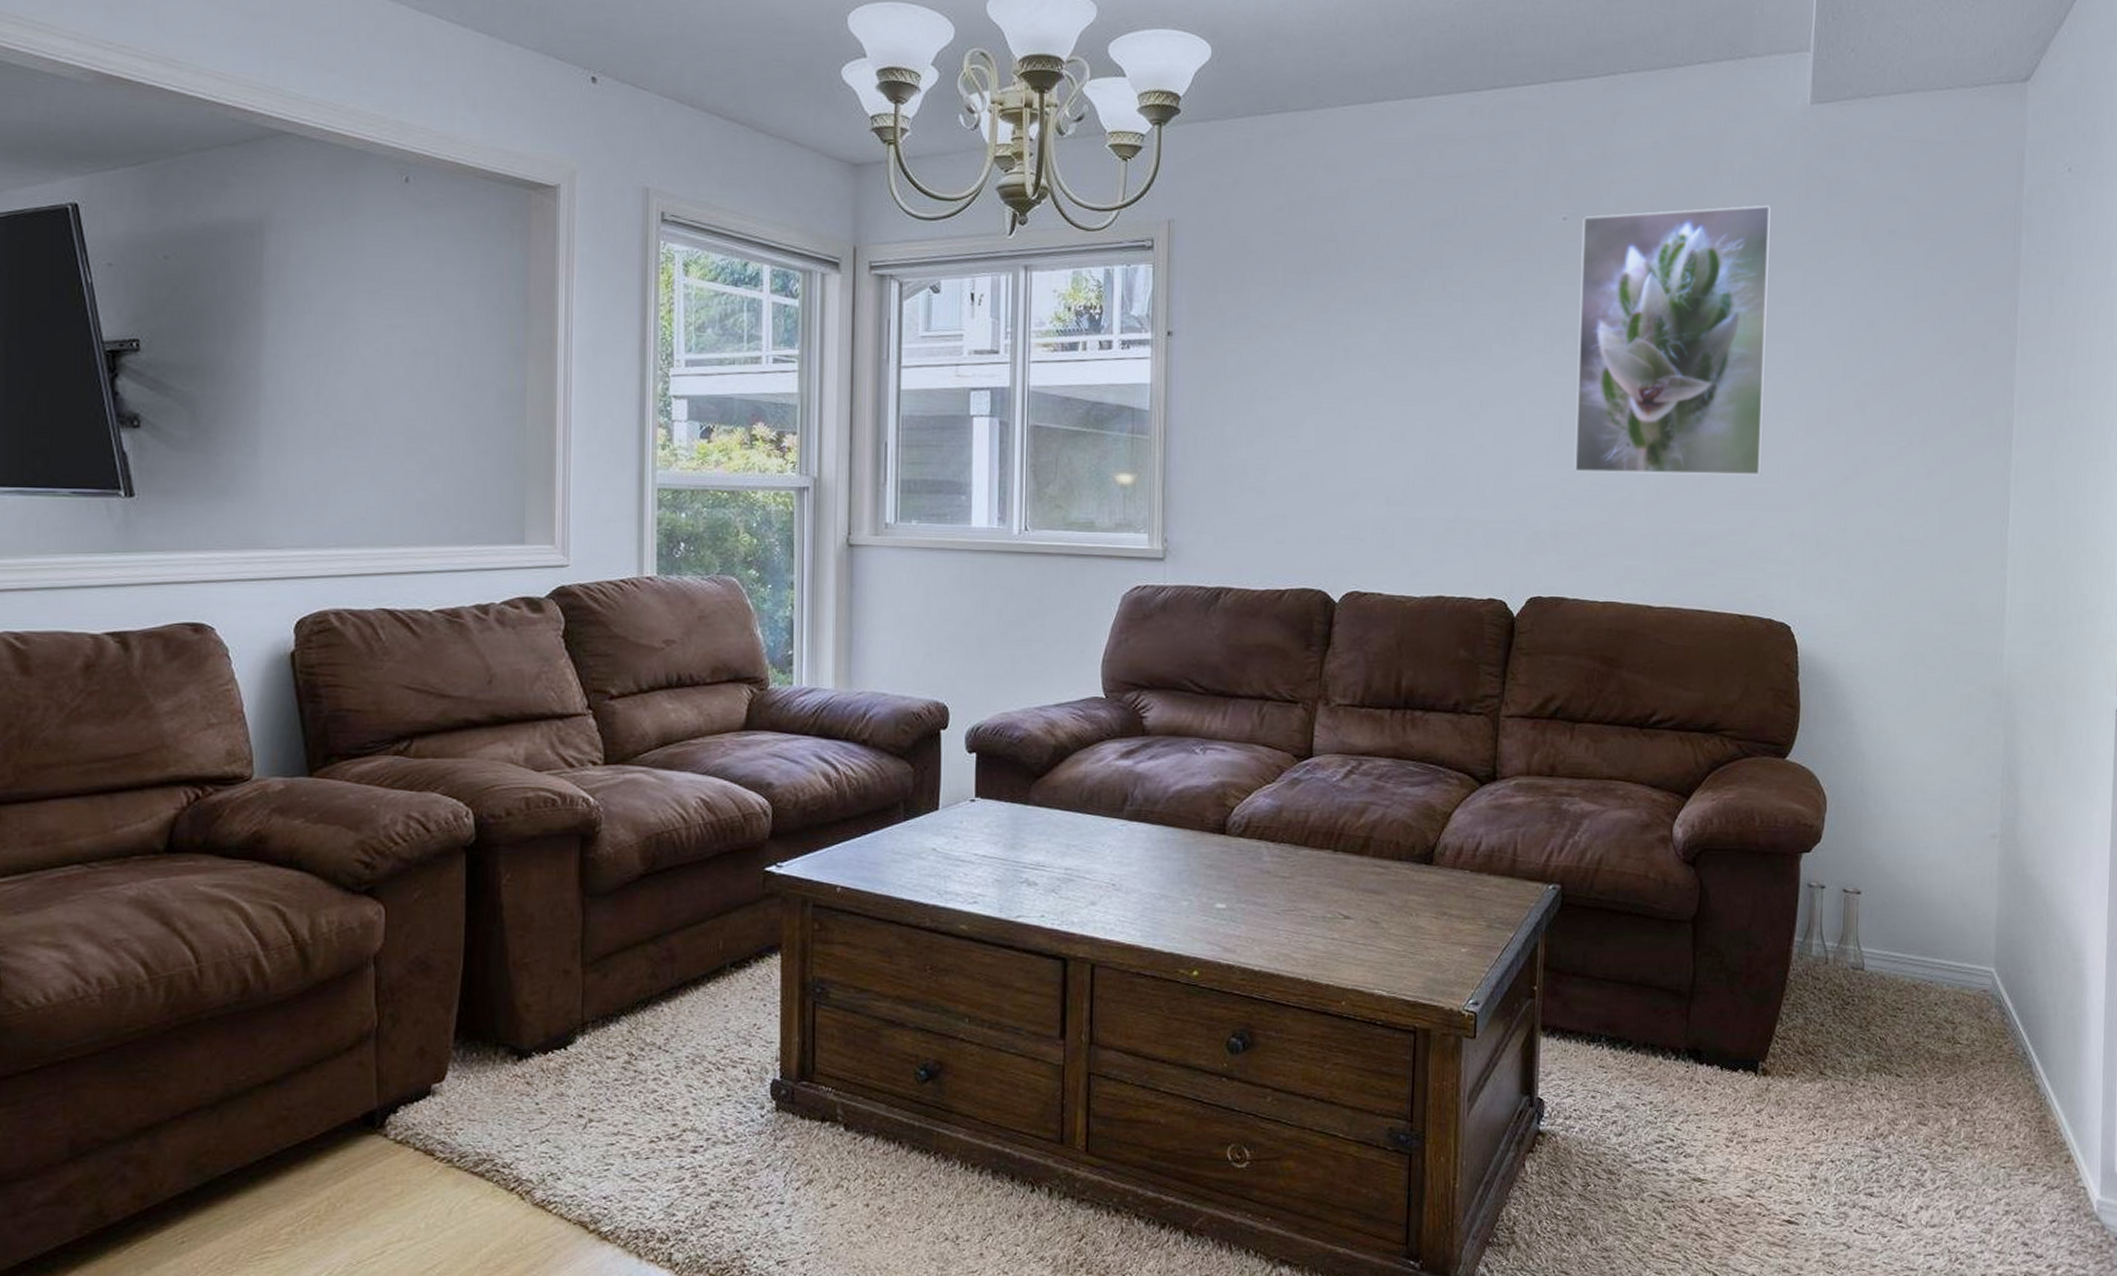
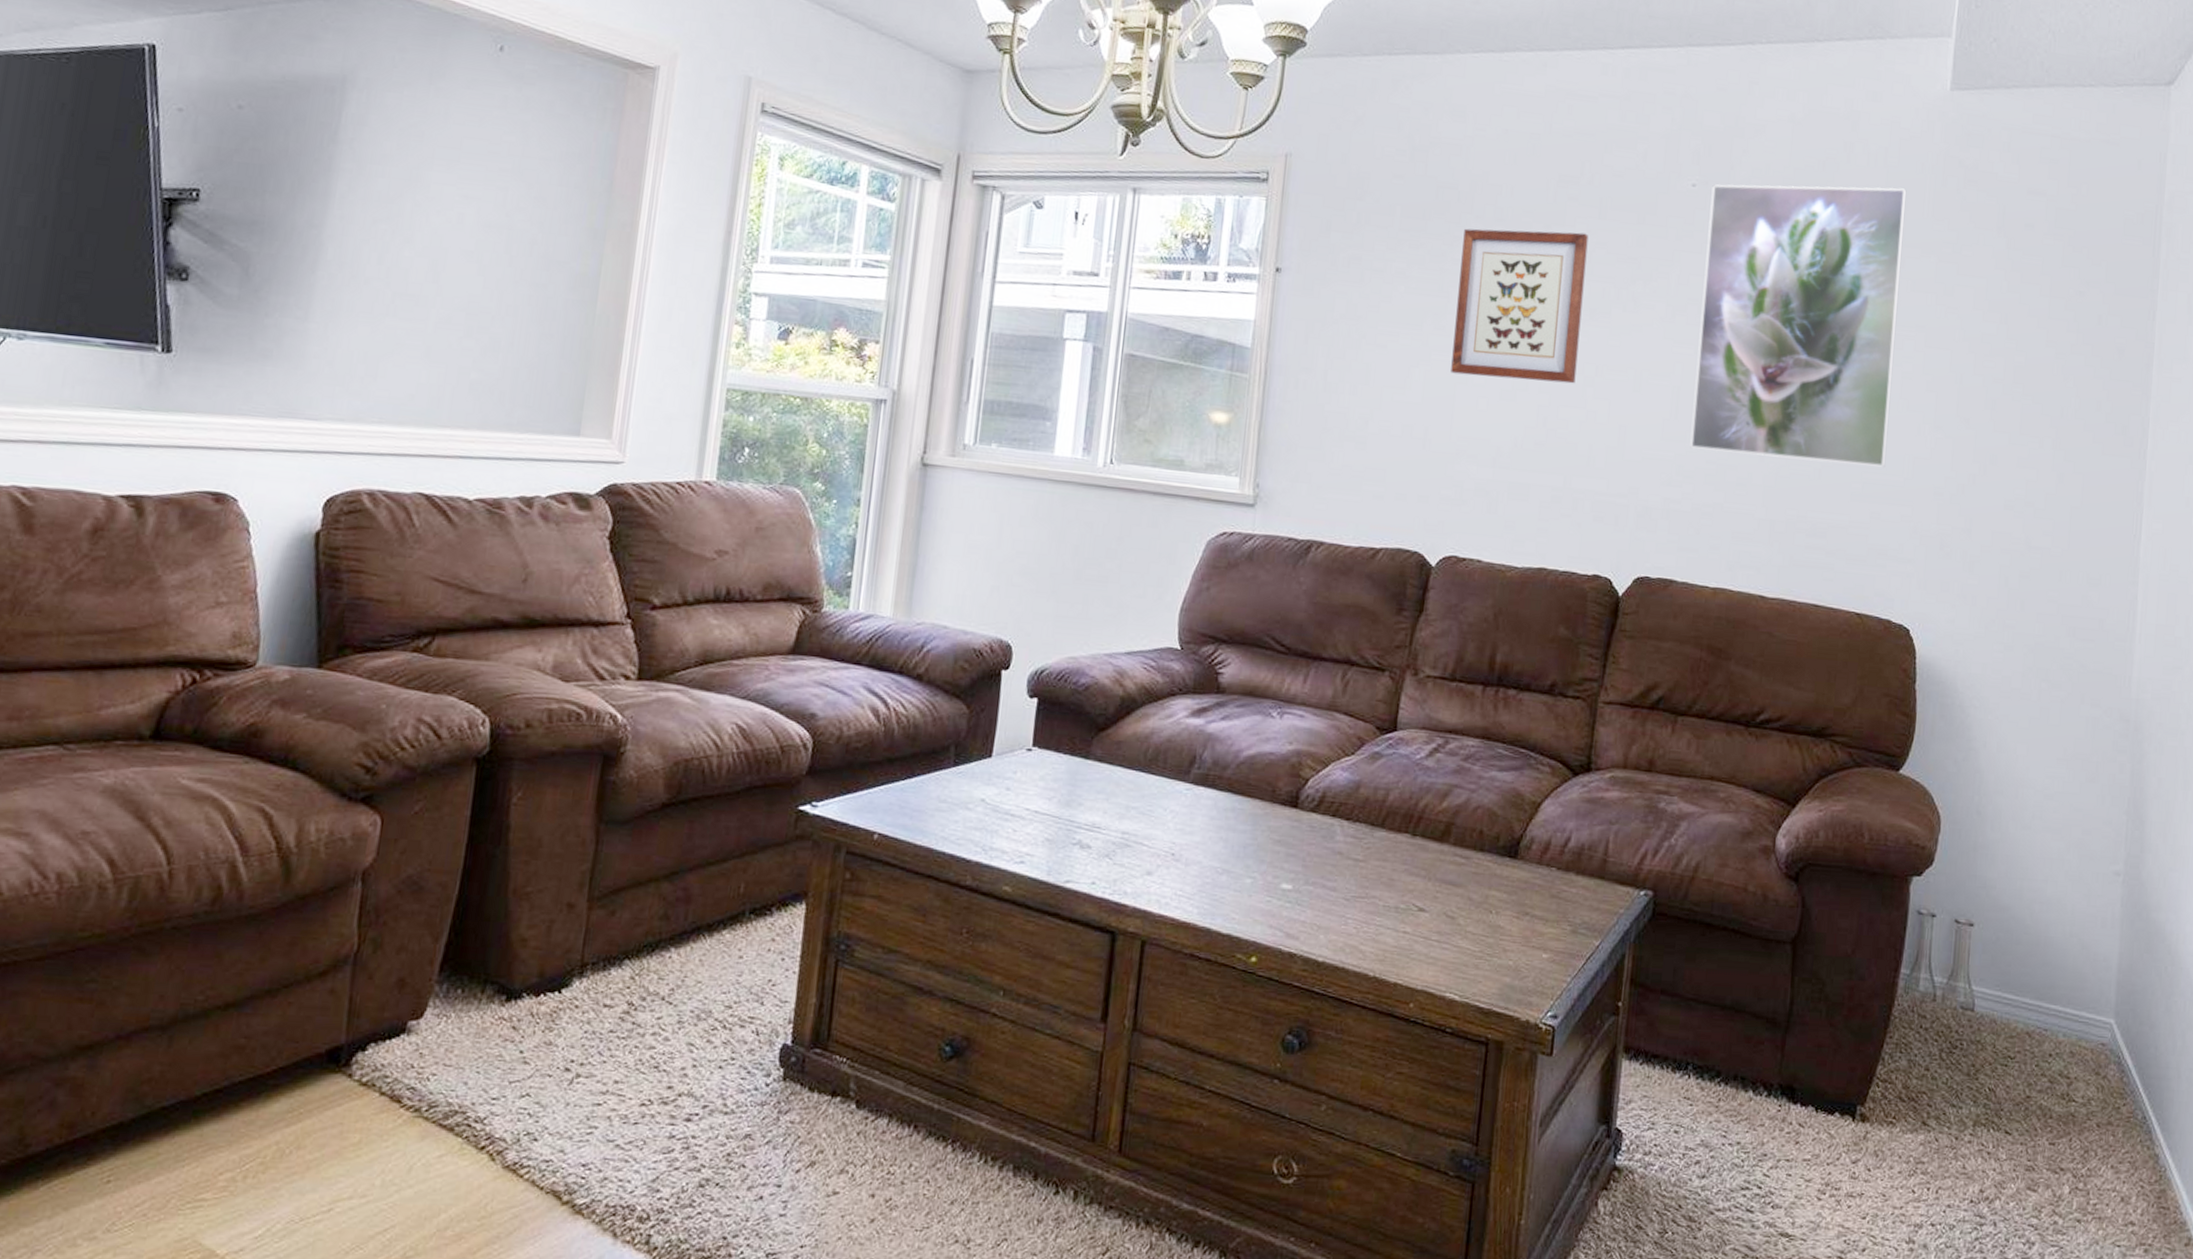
wall art: none [1341,274,1465,420] -> present [1451,228,1589,384]

